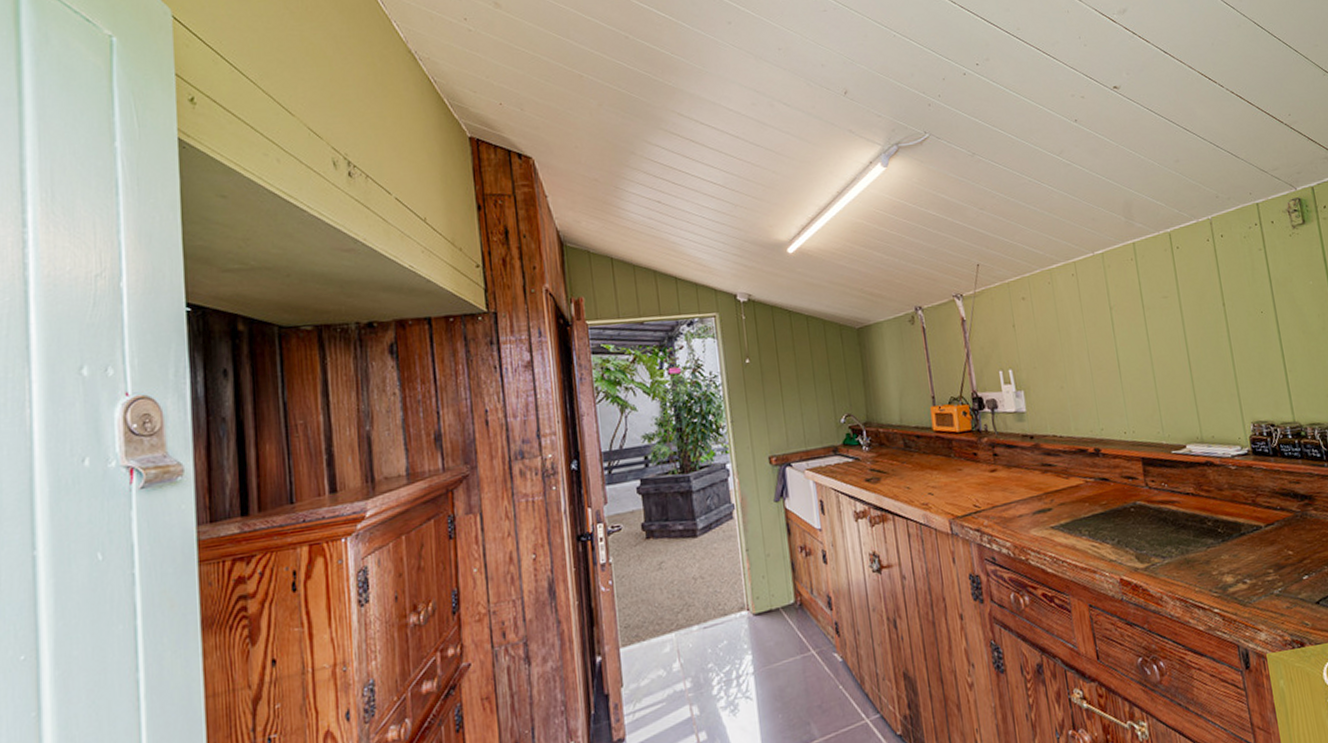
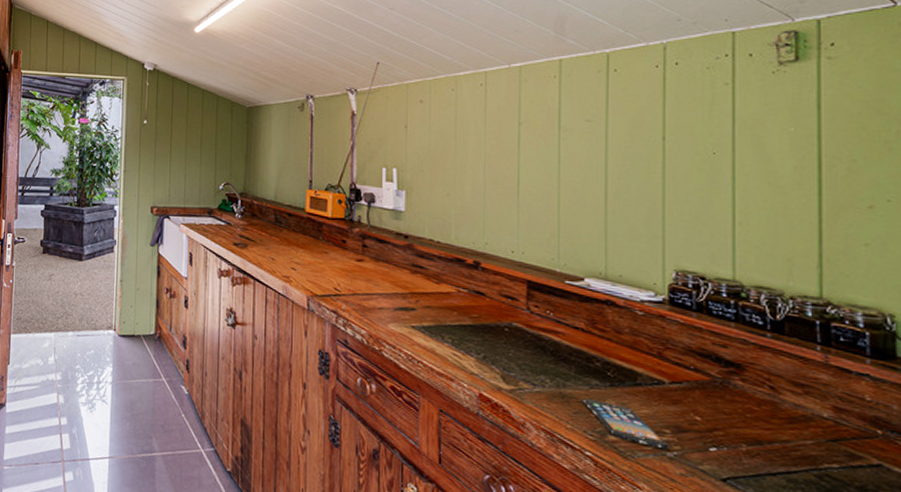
smartphone: none [1203,557,1275,589] -> present [582,397,670,450]

